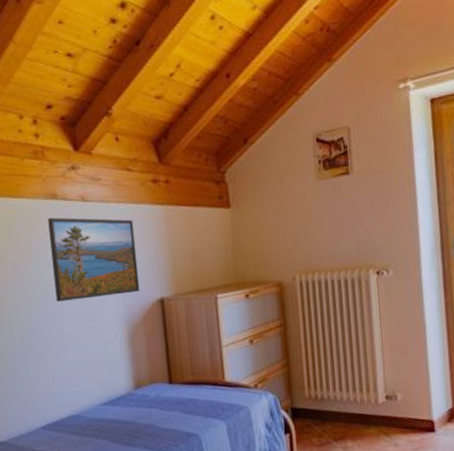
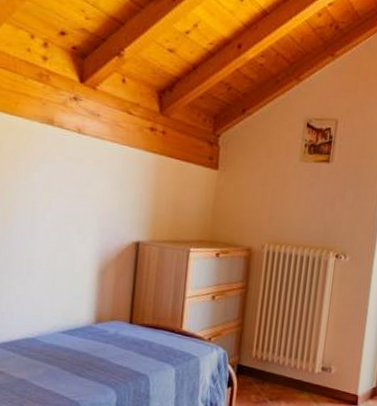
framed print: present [48,217,140,302] -> none [34,142,125,231]

